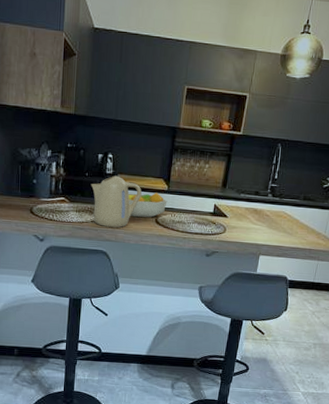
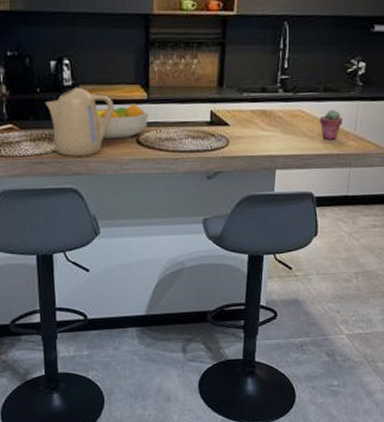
potted succulent: none [297,214,317,238] -> present [319,109,344,140]

